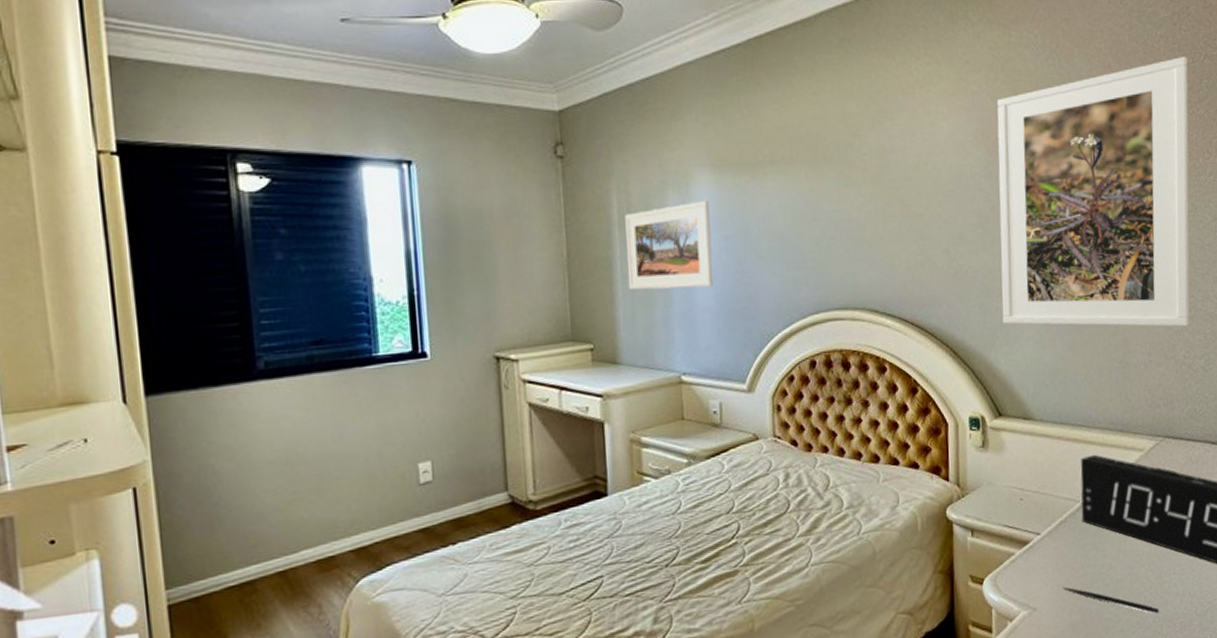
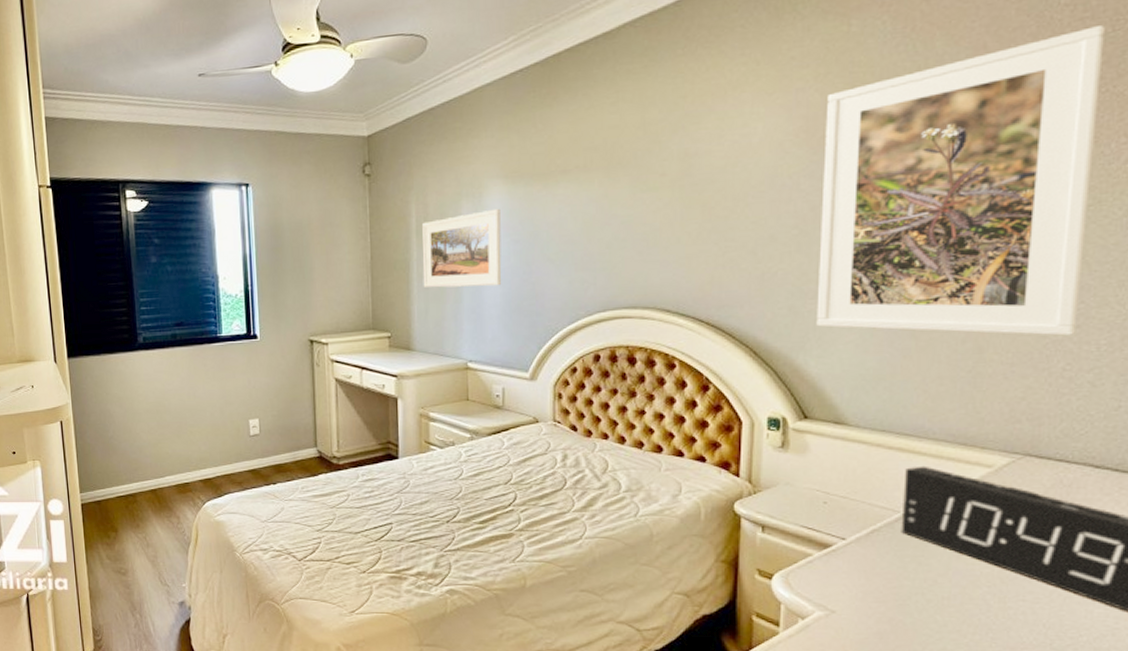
pen: present [1063,586,1159,614] -> none [870,595,998,639]

